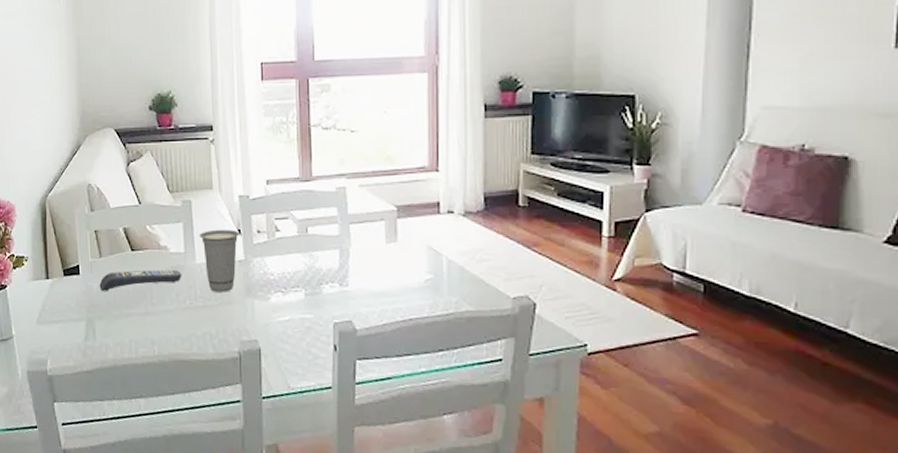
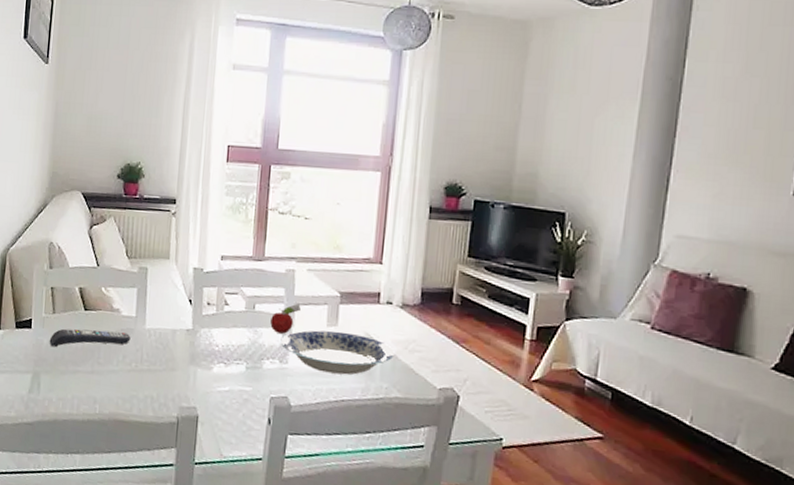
cup: present [199,229,241,292] -> none [151,297,191,359]
fruit: none [326,222,356,257] -> present [270,303,301,335]
plate: none [340,247,461,293] -> present [281,330,395,375]

